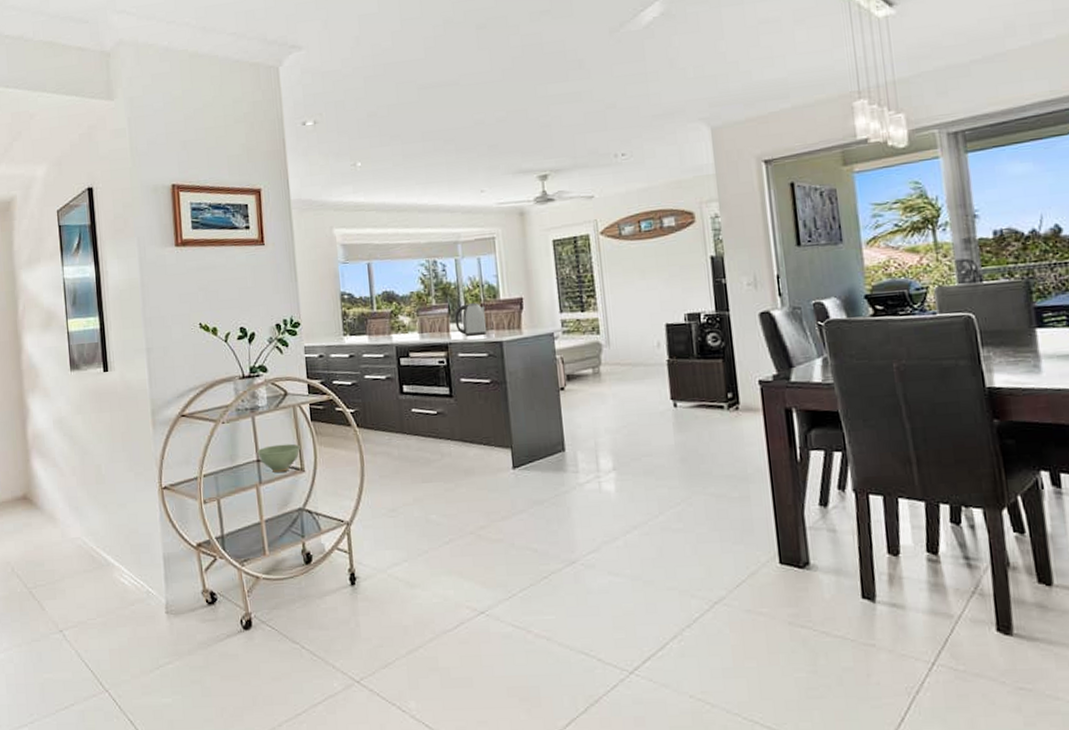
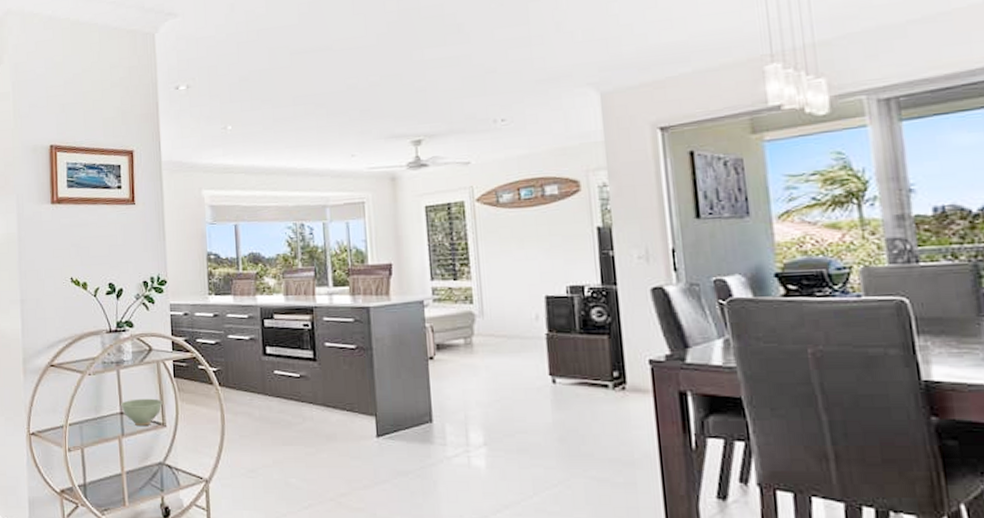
kettle: present [454,303,487,337] -> none [321,267,354,302]

